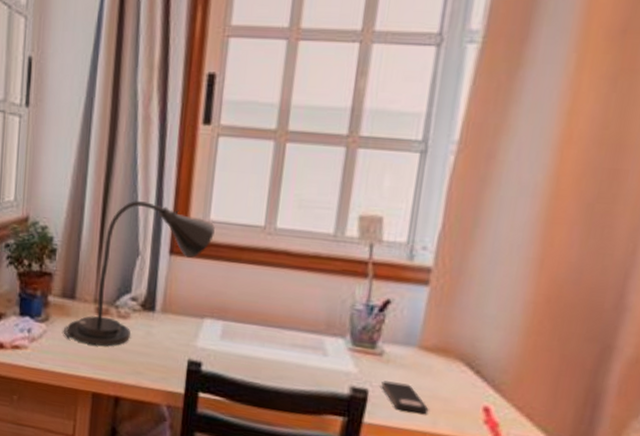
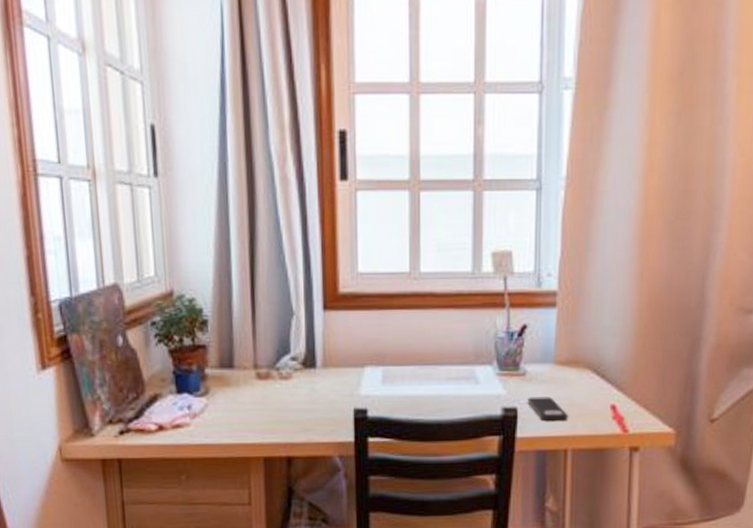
desk lamp: present [63,201,215,346] -> none [225,262,364,411]

